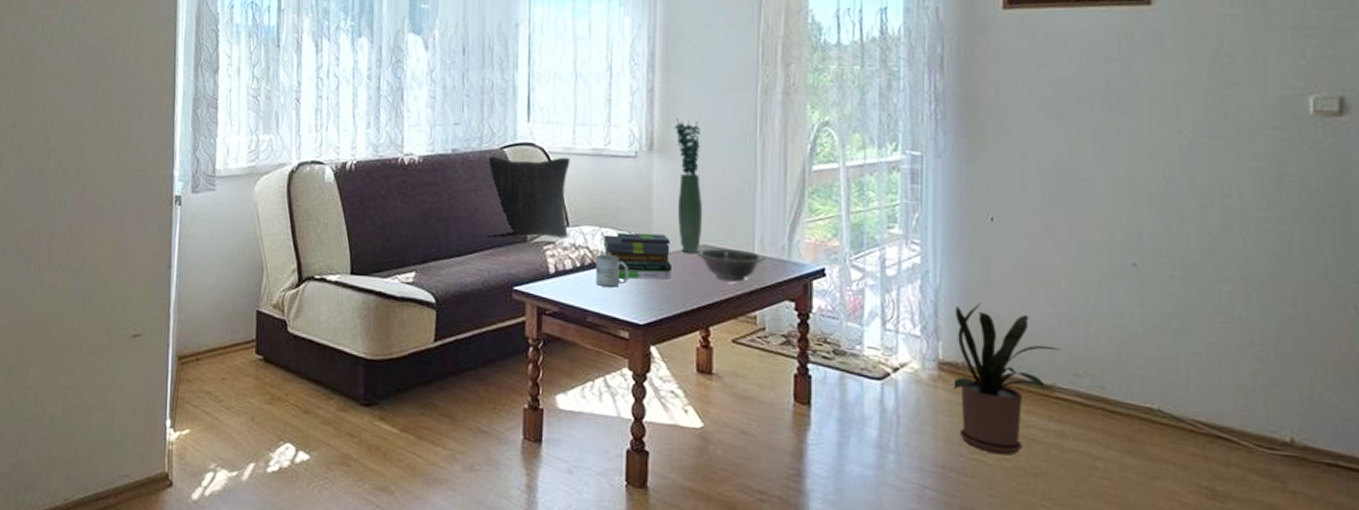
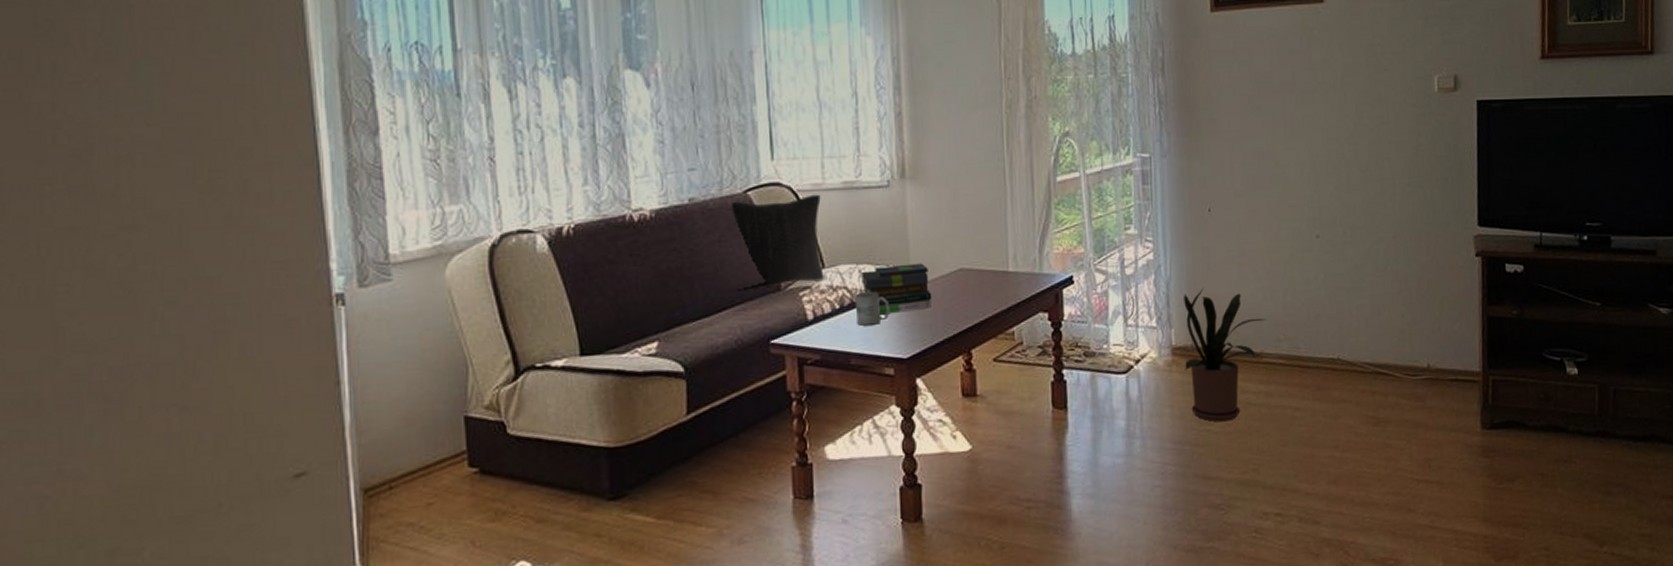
vase: present [674,119,703,254] -> none [924,142,959,280]
decorative bowl: present [696,247,764,283] -> none [954,268,1018,302]

